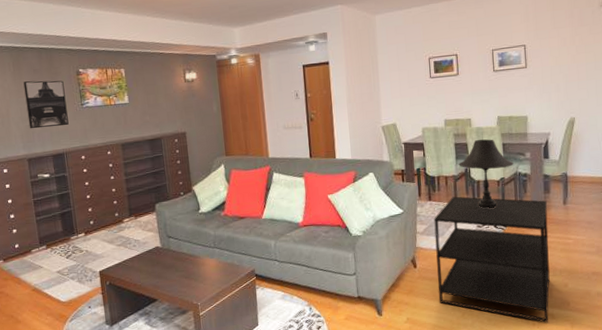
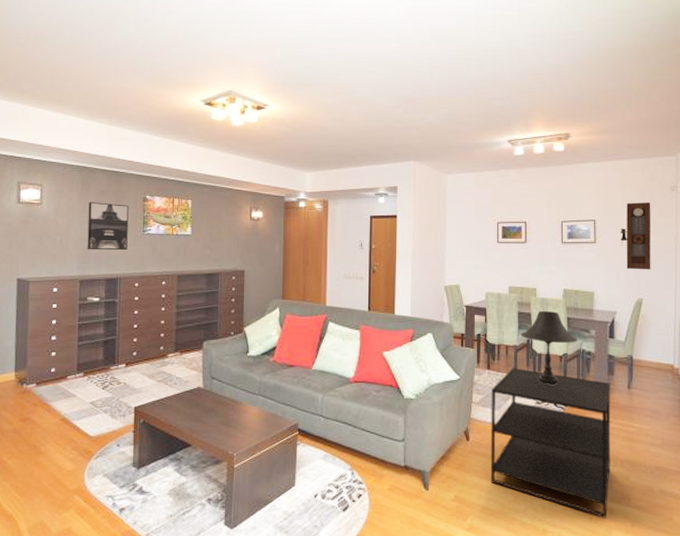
pendulum clock: none [550,21,582,90] -> present [620,202,651,270]

